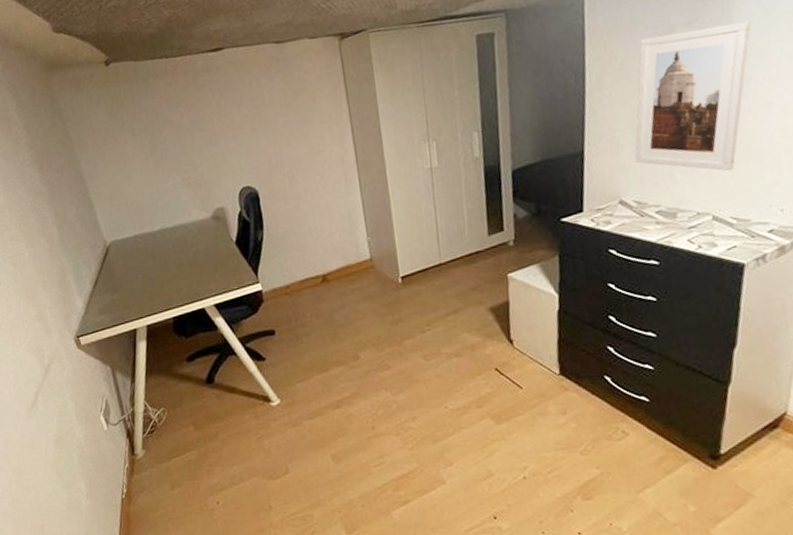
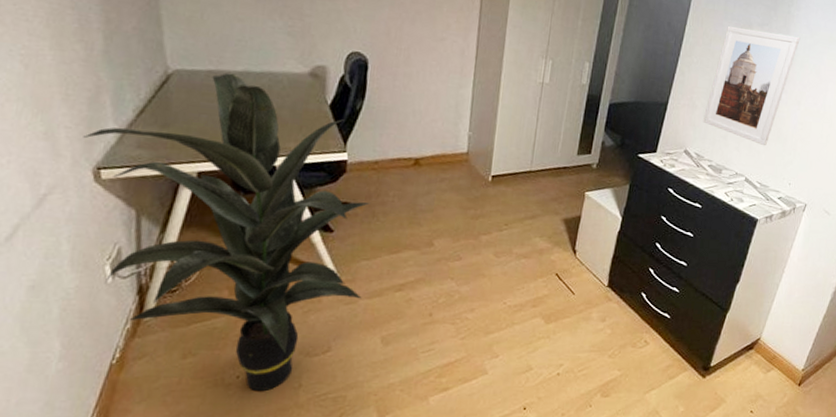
indoor plant: none [62,233,305,515] -> present [83,72,370,392]

